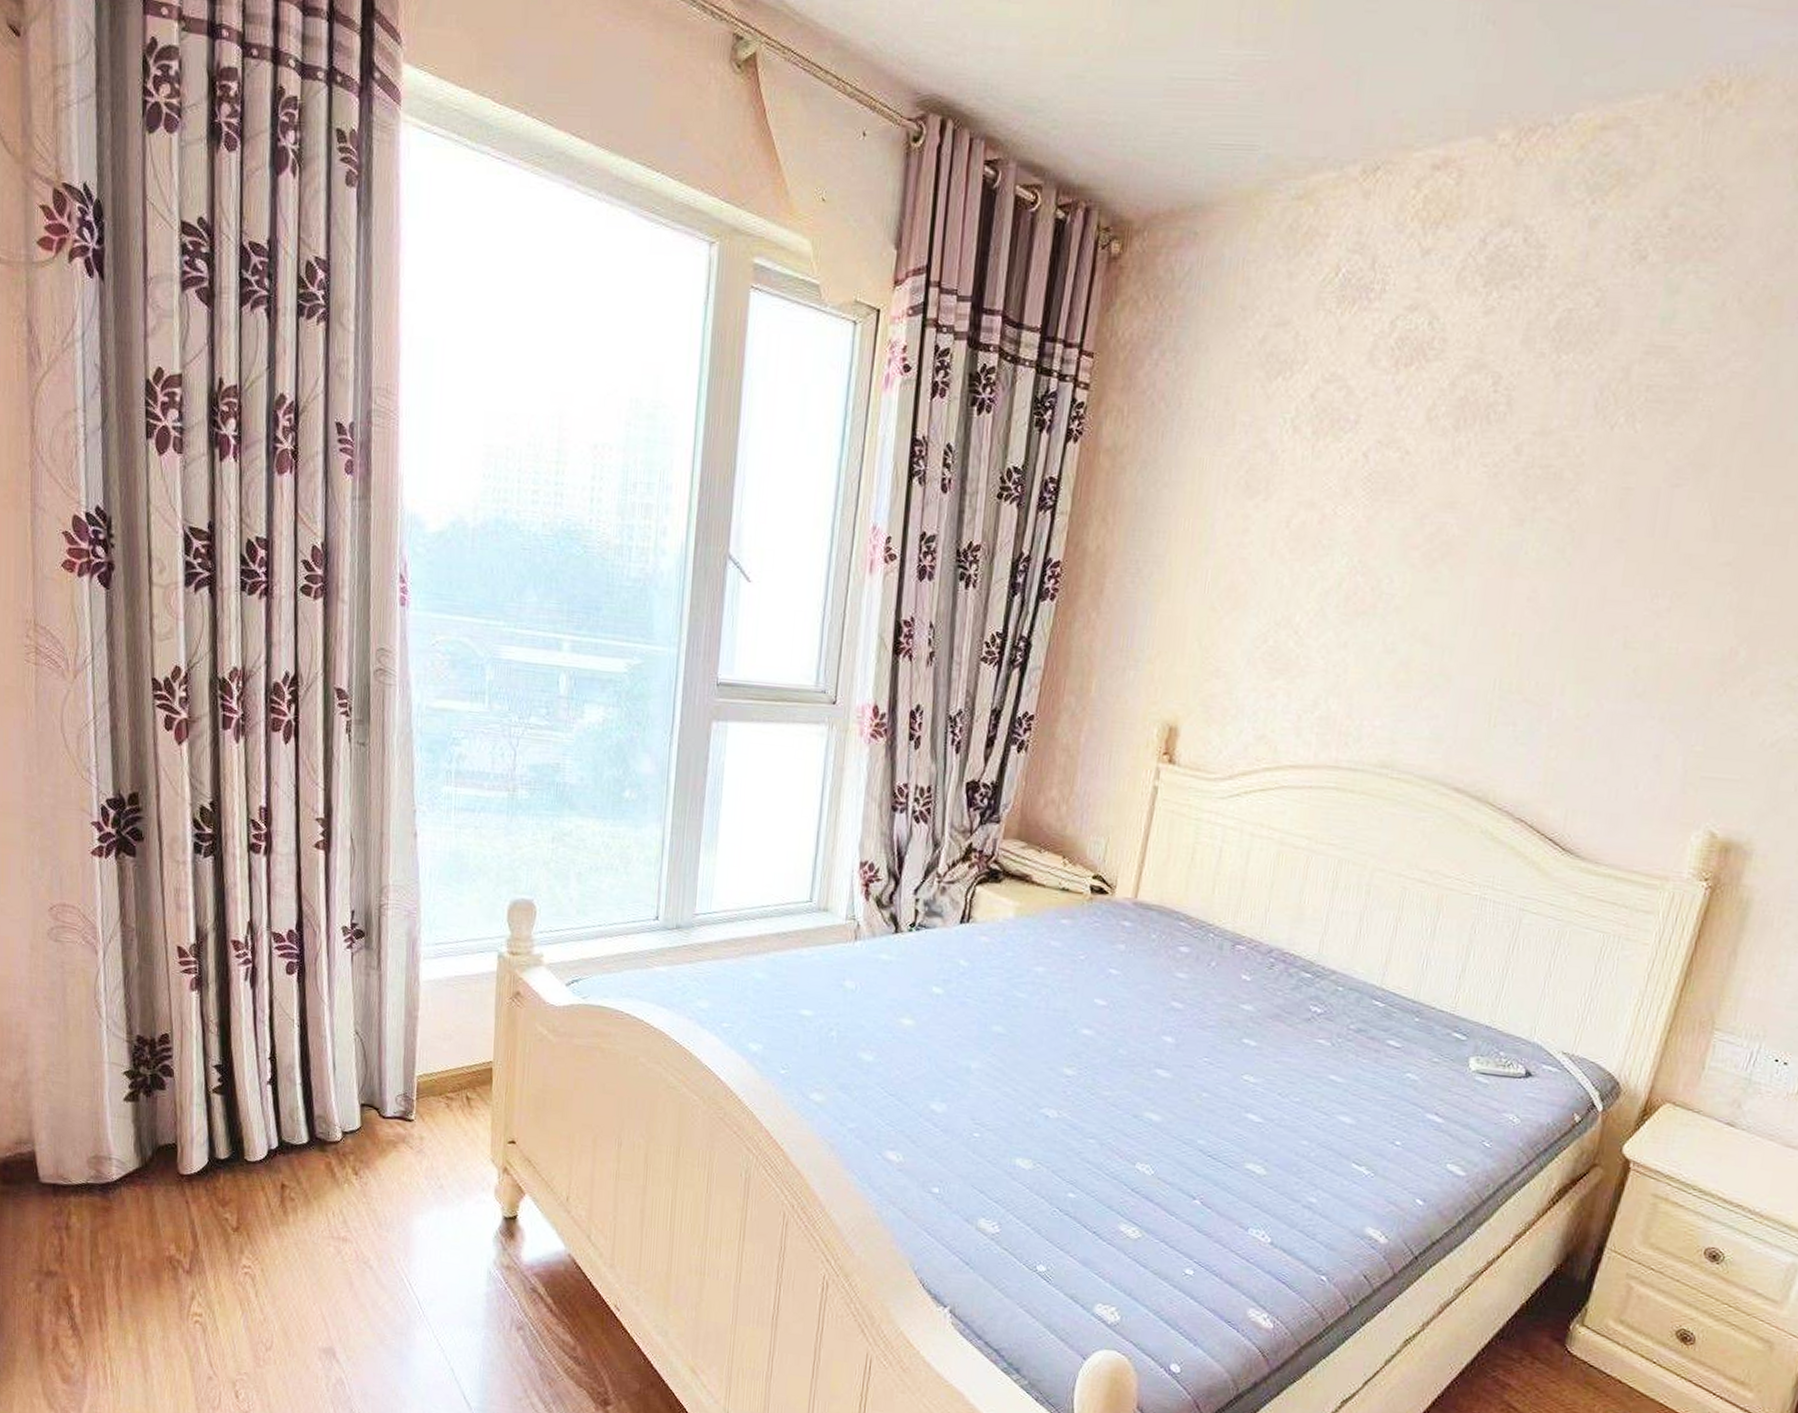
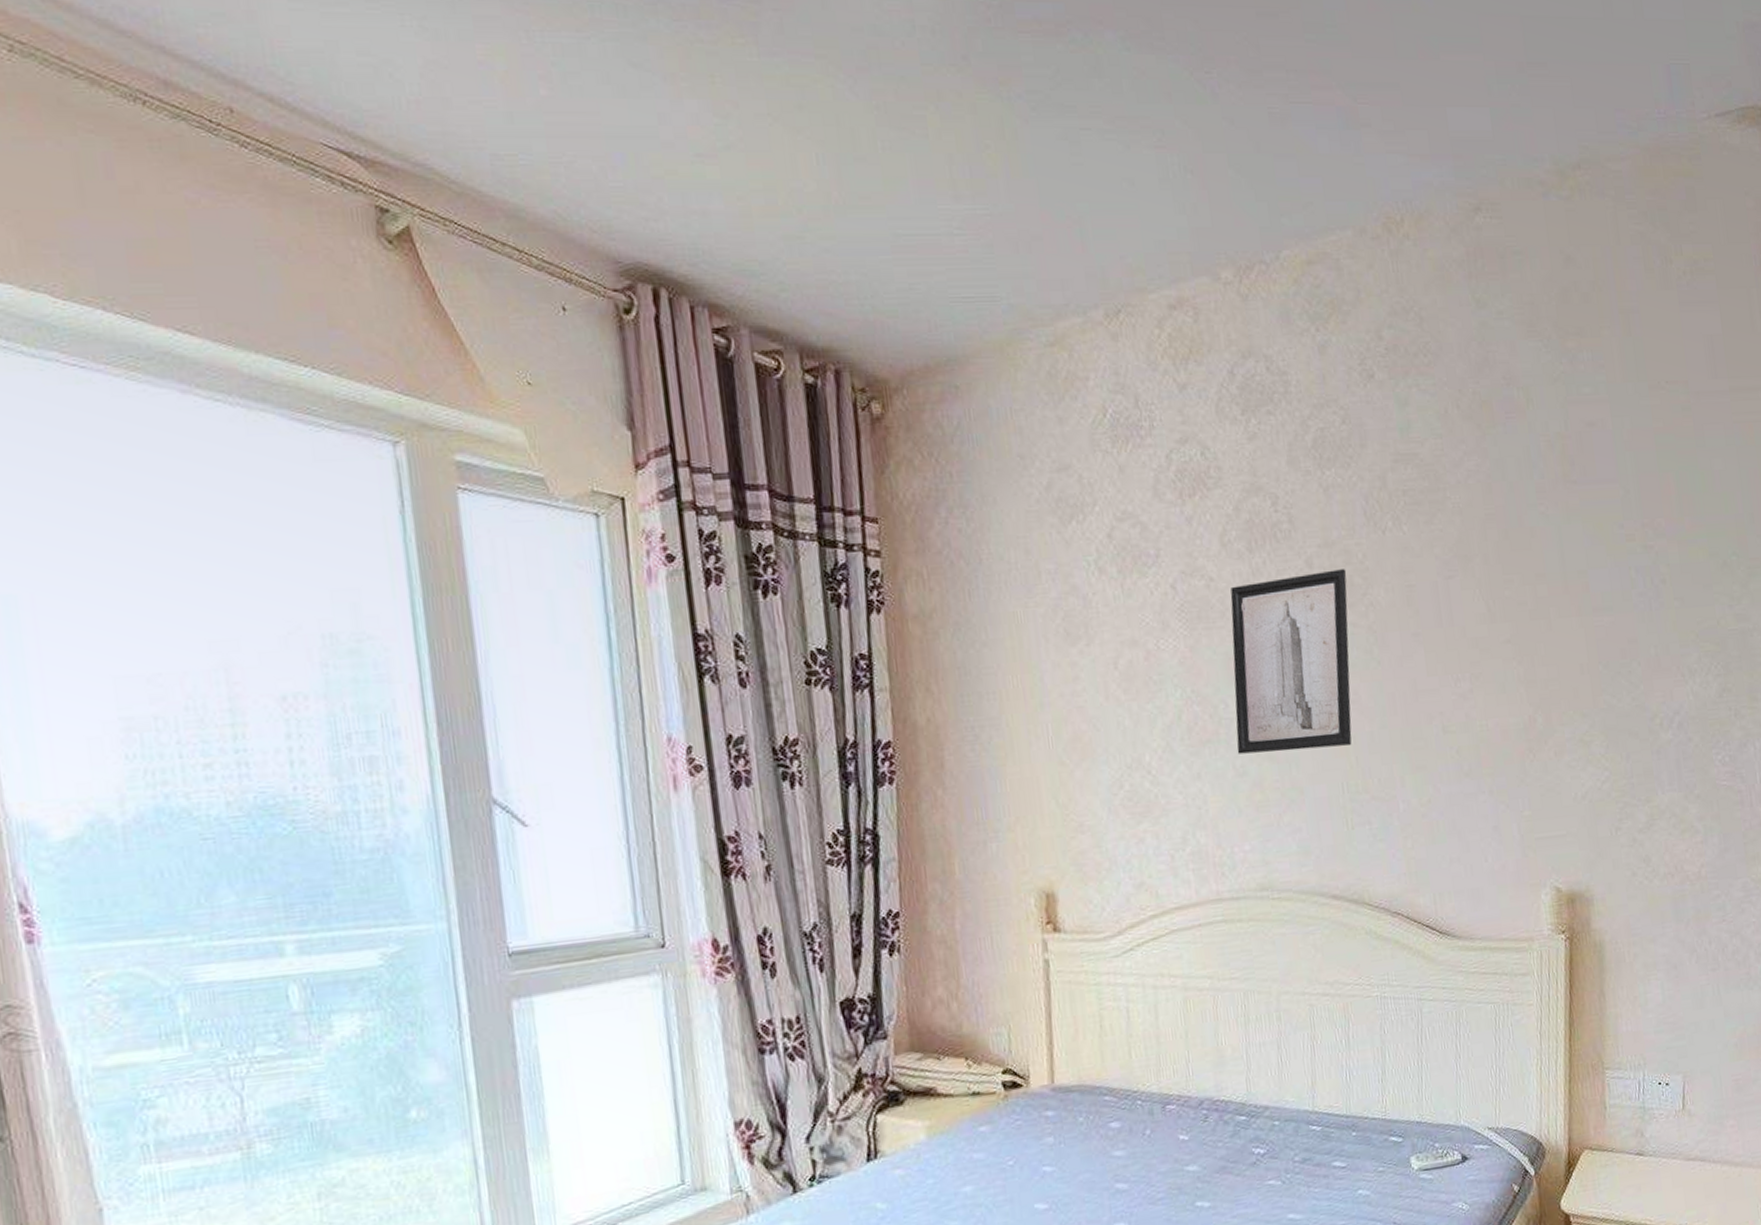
wall art: none [1390,460,1558,642] -> present [1230,569,1352,754]

